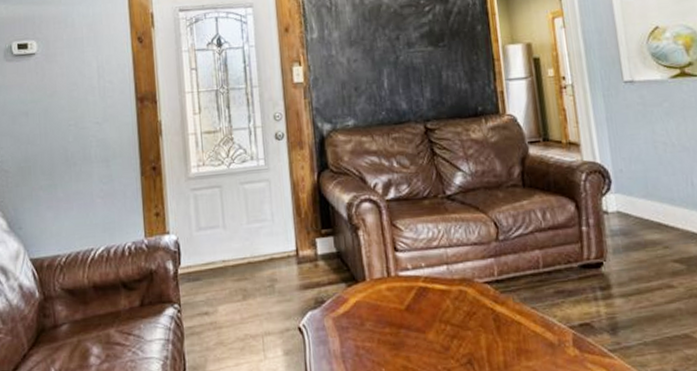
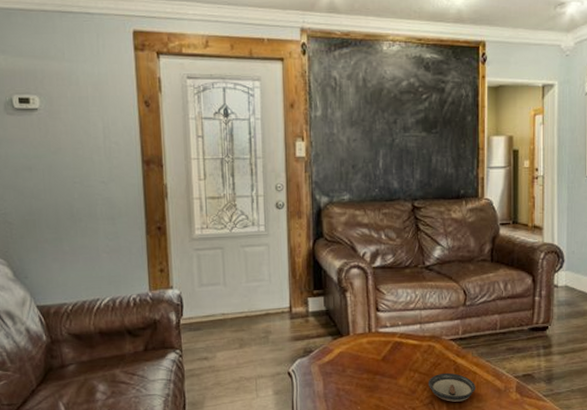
saucer: none [463,323,522,361] -> present [428,372,475,402]

